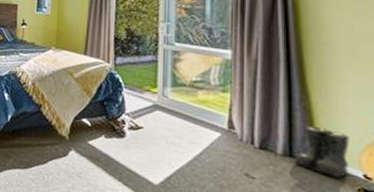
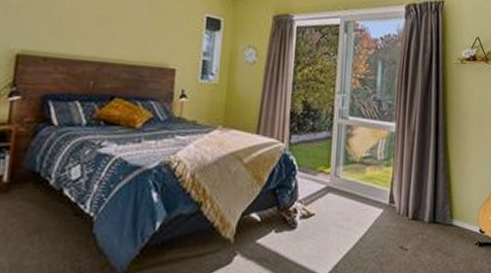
boots: present [293,126,350,178] -> none [436,192,473,236]

